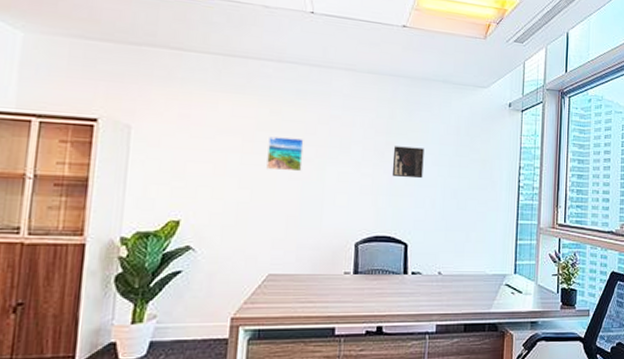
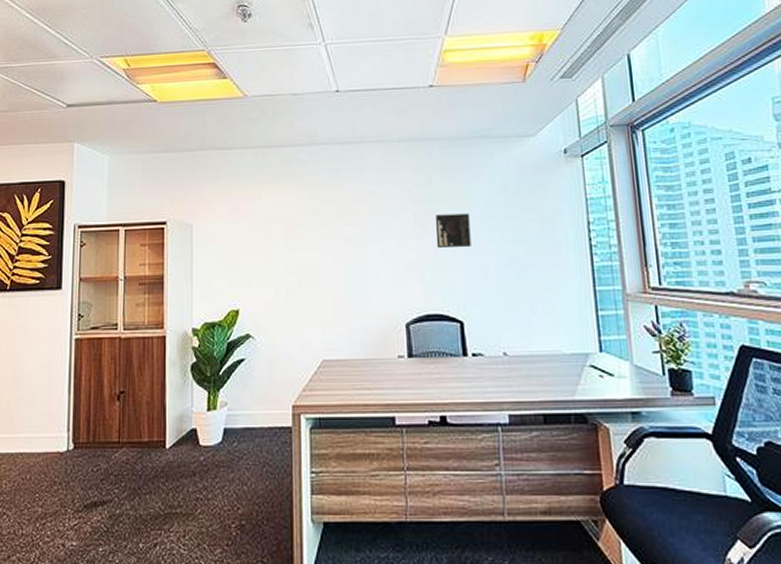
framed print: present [266,136,304,172] -> none [309,219,344,254]

